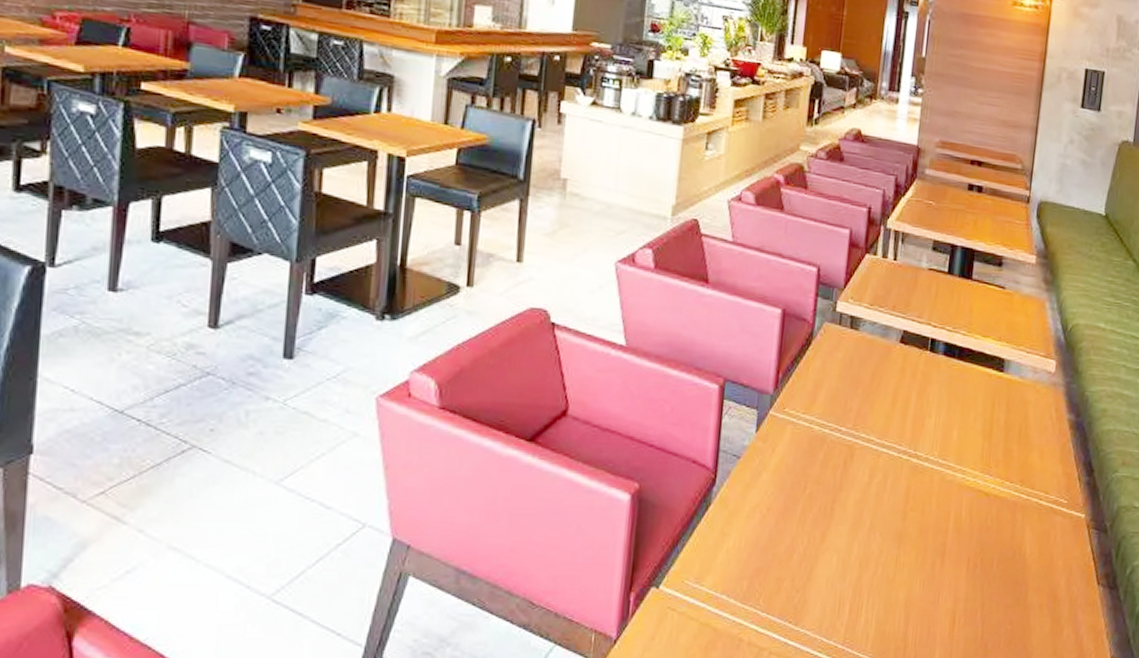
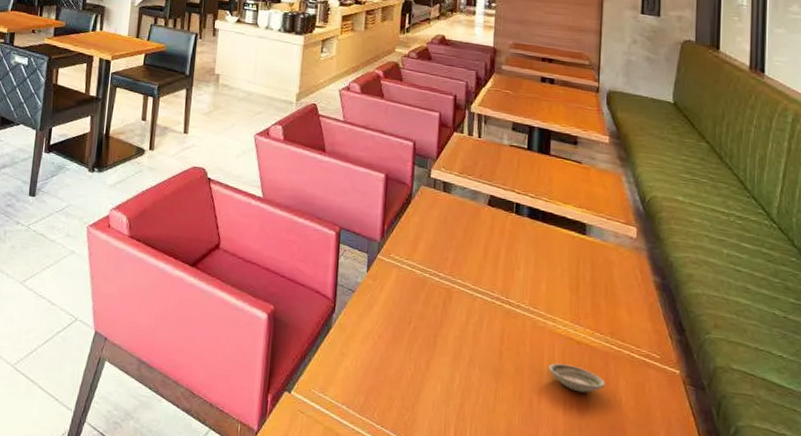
saucer: none [953,519,1012,549] -> present [548,363,606,393]

